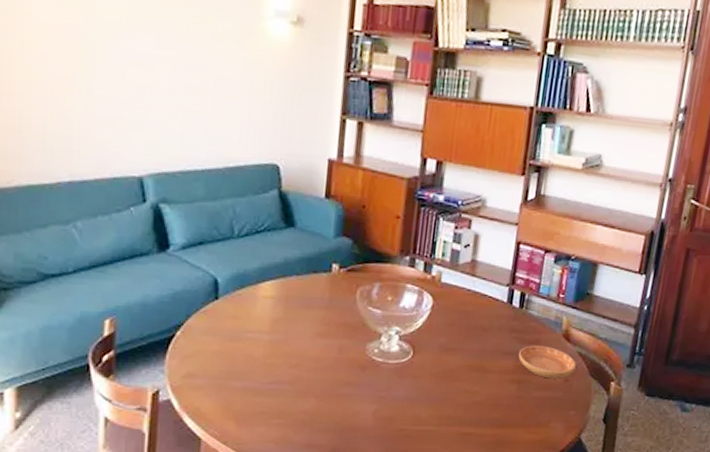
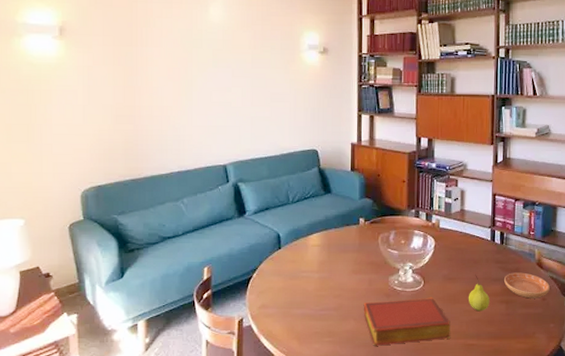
book: none [328,372,444,432] -> present [363,297,450,346]
fruit: none [469,345,498,393] -> present [468,274,490,312]

